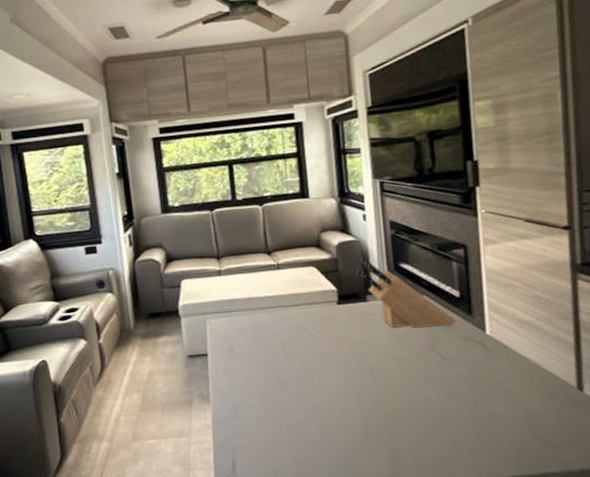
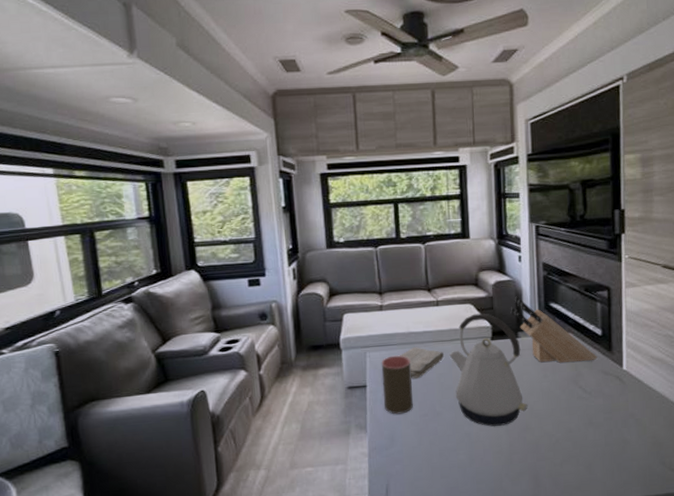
cup: none [221,322,257,385] -> present [381,355,413,415]
washcloth: none [241,313,288,347] -> present [400,347,445,379]
kettle: none [293,276,382,397] -> present [449,313,528,427]

